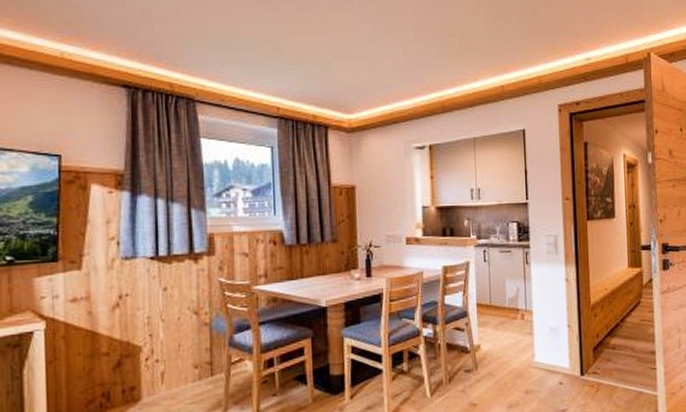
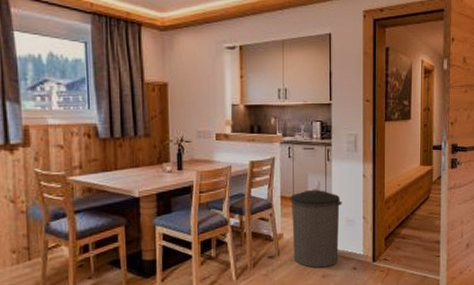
trash can: none [487,295,544,383] -> present [290,189,342,268]

